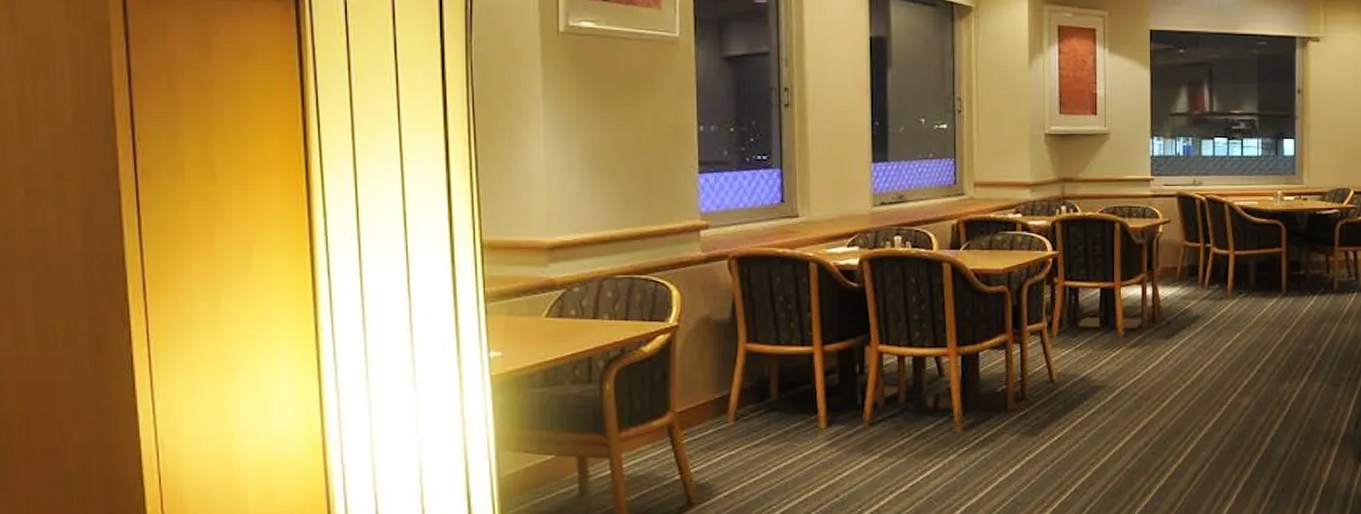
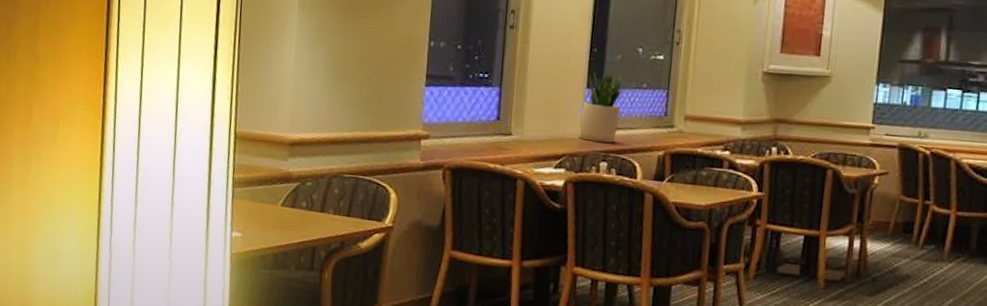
planter: none [869,141,911,216] -> present [580,68,625,143]

